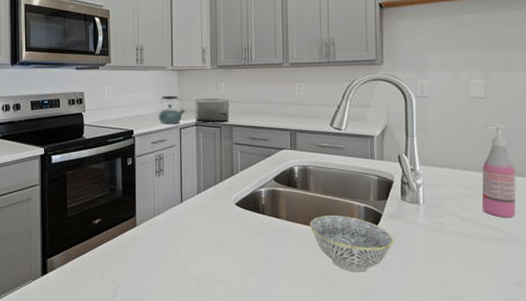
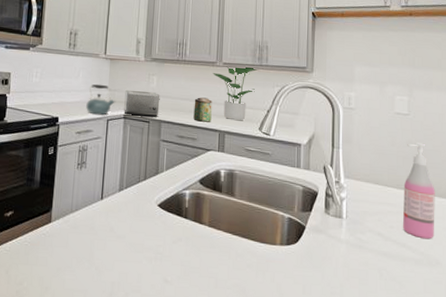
canister: none [263,99,282,123] -> present [193,97,212,122]
potted plant: none [280,66,326,119] -> present [213,67,258,121]
bowl: present [309,216,394,272] -> none [232,224,316,288]

